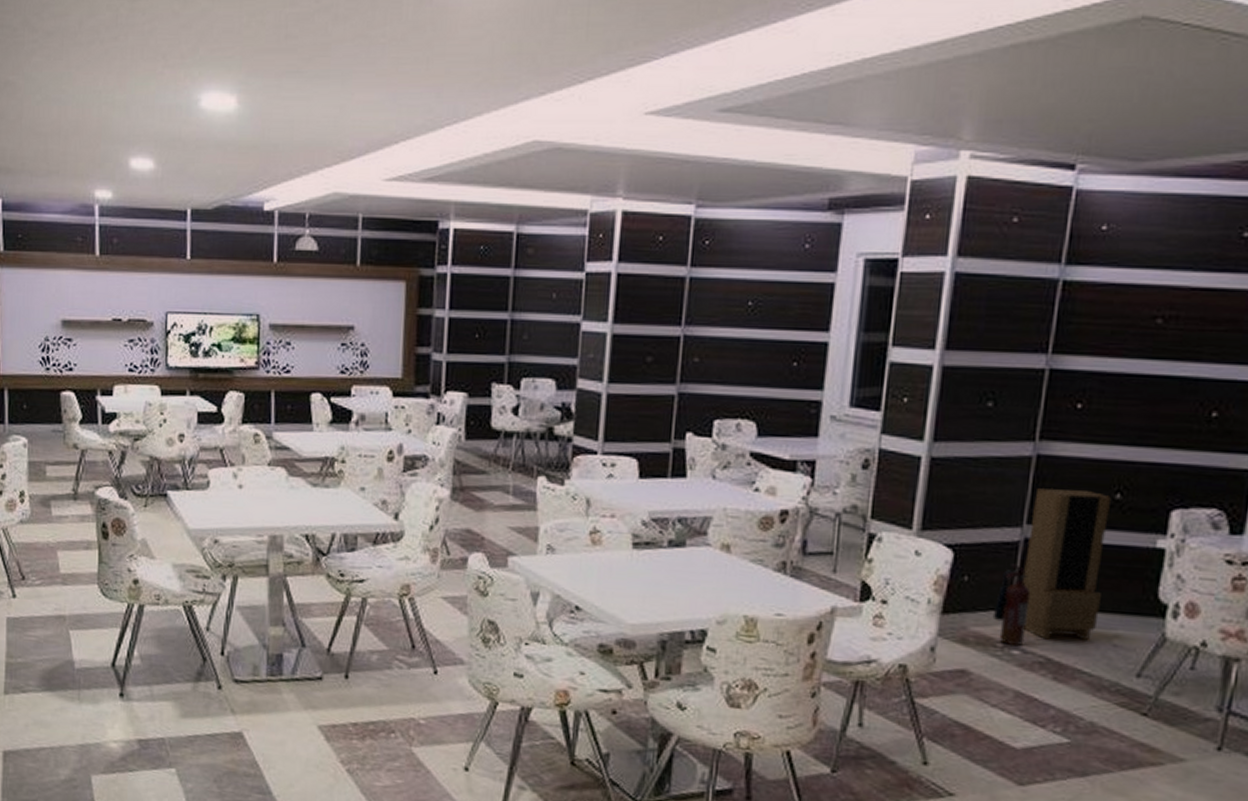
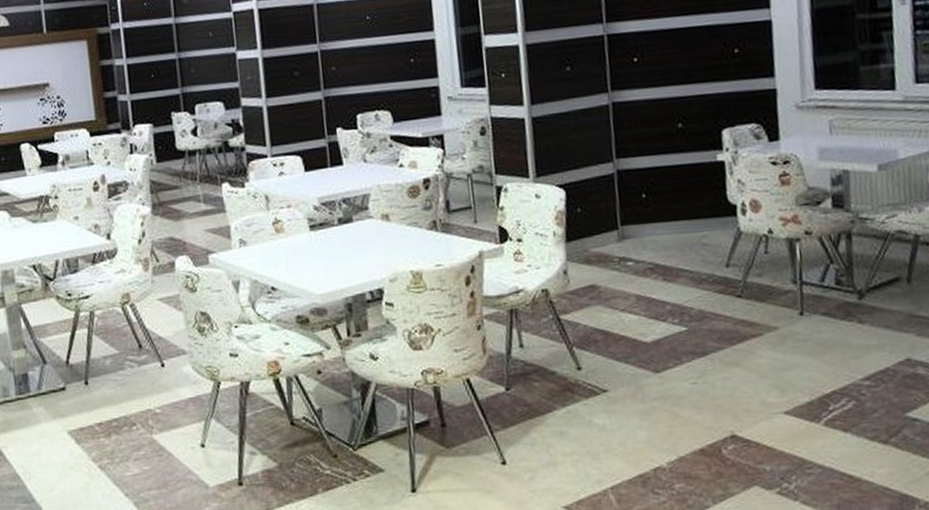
fire extinguisher: present [992,564,1031,647] -> none [605,192,635,259]
storage cabinet: present [1023,488,1110,641] -> none [618,125,687,249]

